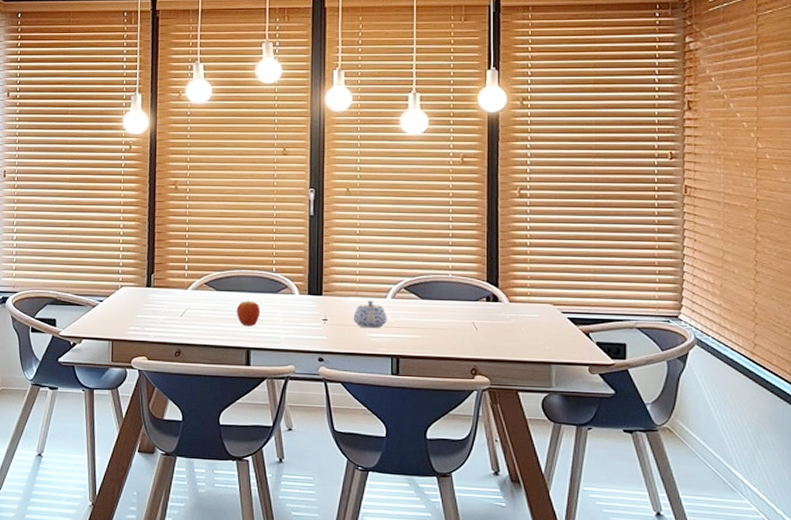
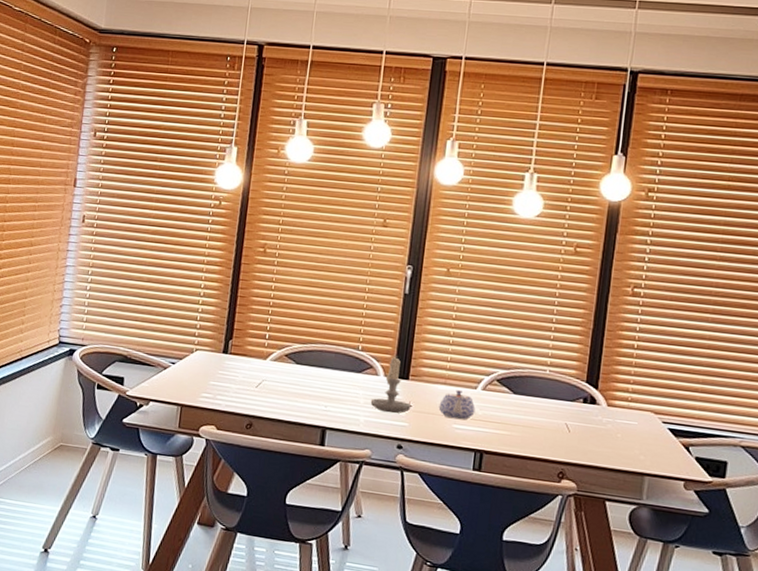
fruit: present [236,299,260,327] -> none [315,376,341,406]
candle: none [289,274,328,329] -> present [370,356,412,414]

